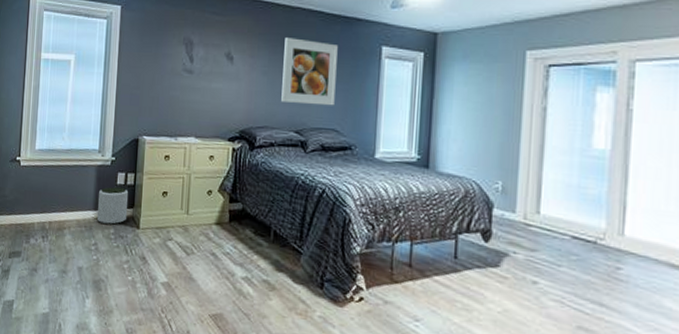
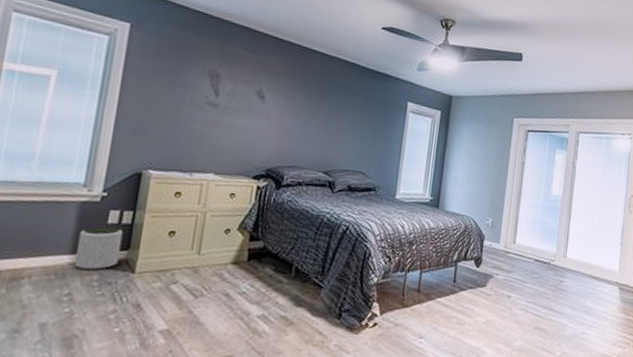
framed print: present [281,38,338,106] -> none [312,83,370,151]

